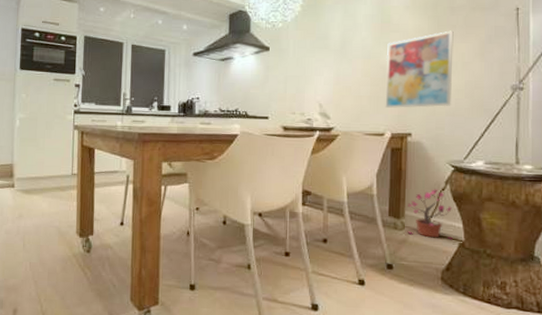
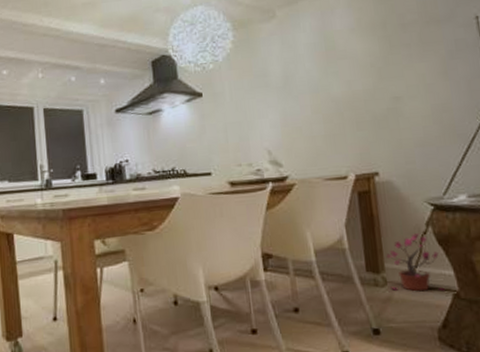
wall art: present [385,30,454,108] -> none [336,50,419,146]

